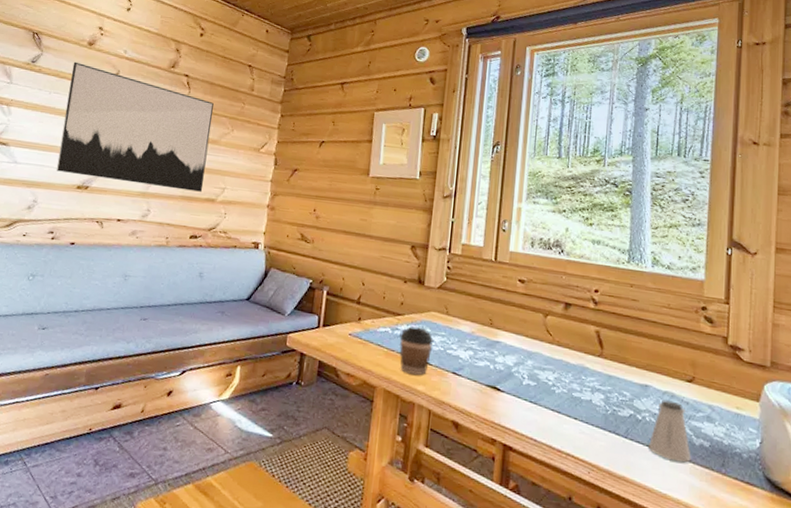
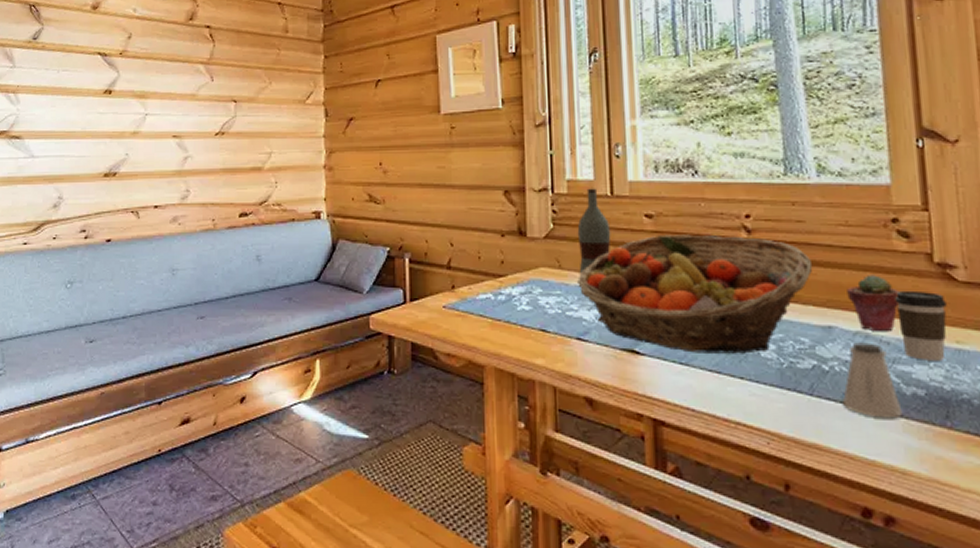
wall art: present [56,61,214,192] -> none [78,31,246,162]
coffee cup: present [399,326,434,375] -> none [505,288,548,346]
fruit basket: none [458,297,640,400] -> present [576,234,813,354]
bottle: none [461,252,491,321] -> present [577,188,611,274]
potted succulent: none [662,348,700,394] -> present [847,275,900,332]
coffee cup: none [696,363,733,421] -> present [894,290,947,361]

